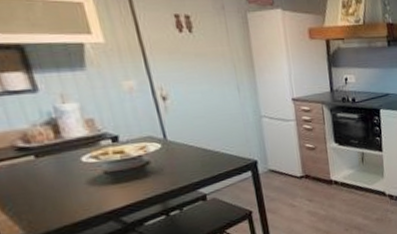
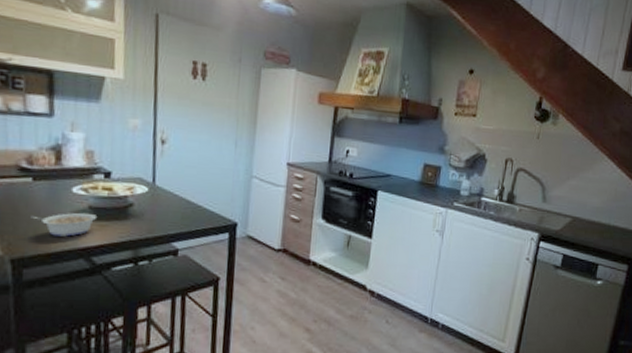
legume: none [44,178,116,206] -> present [30,212,98,237]

